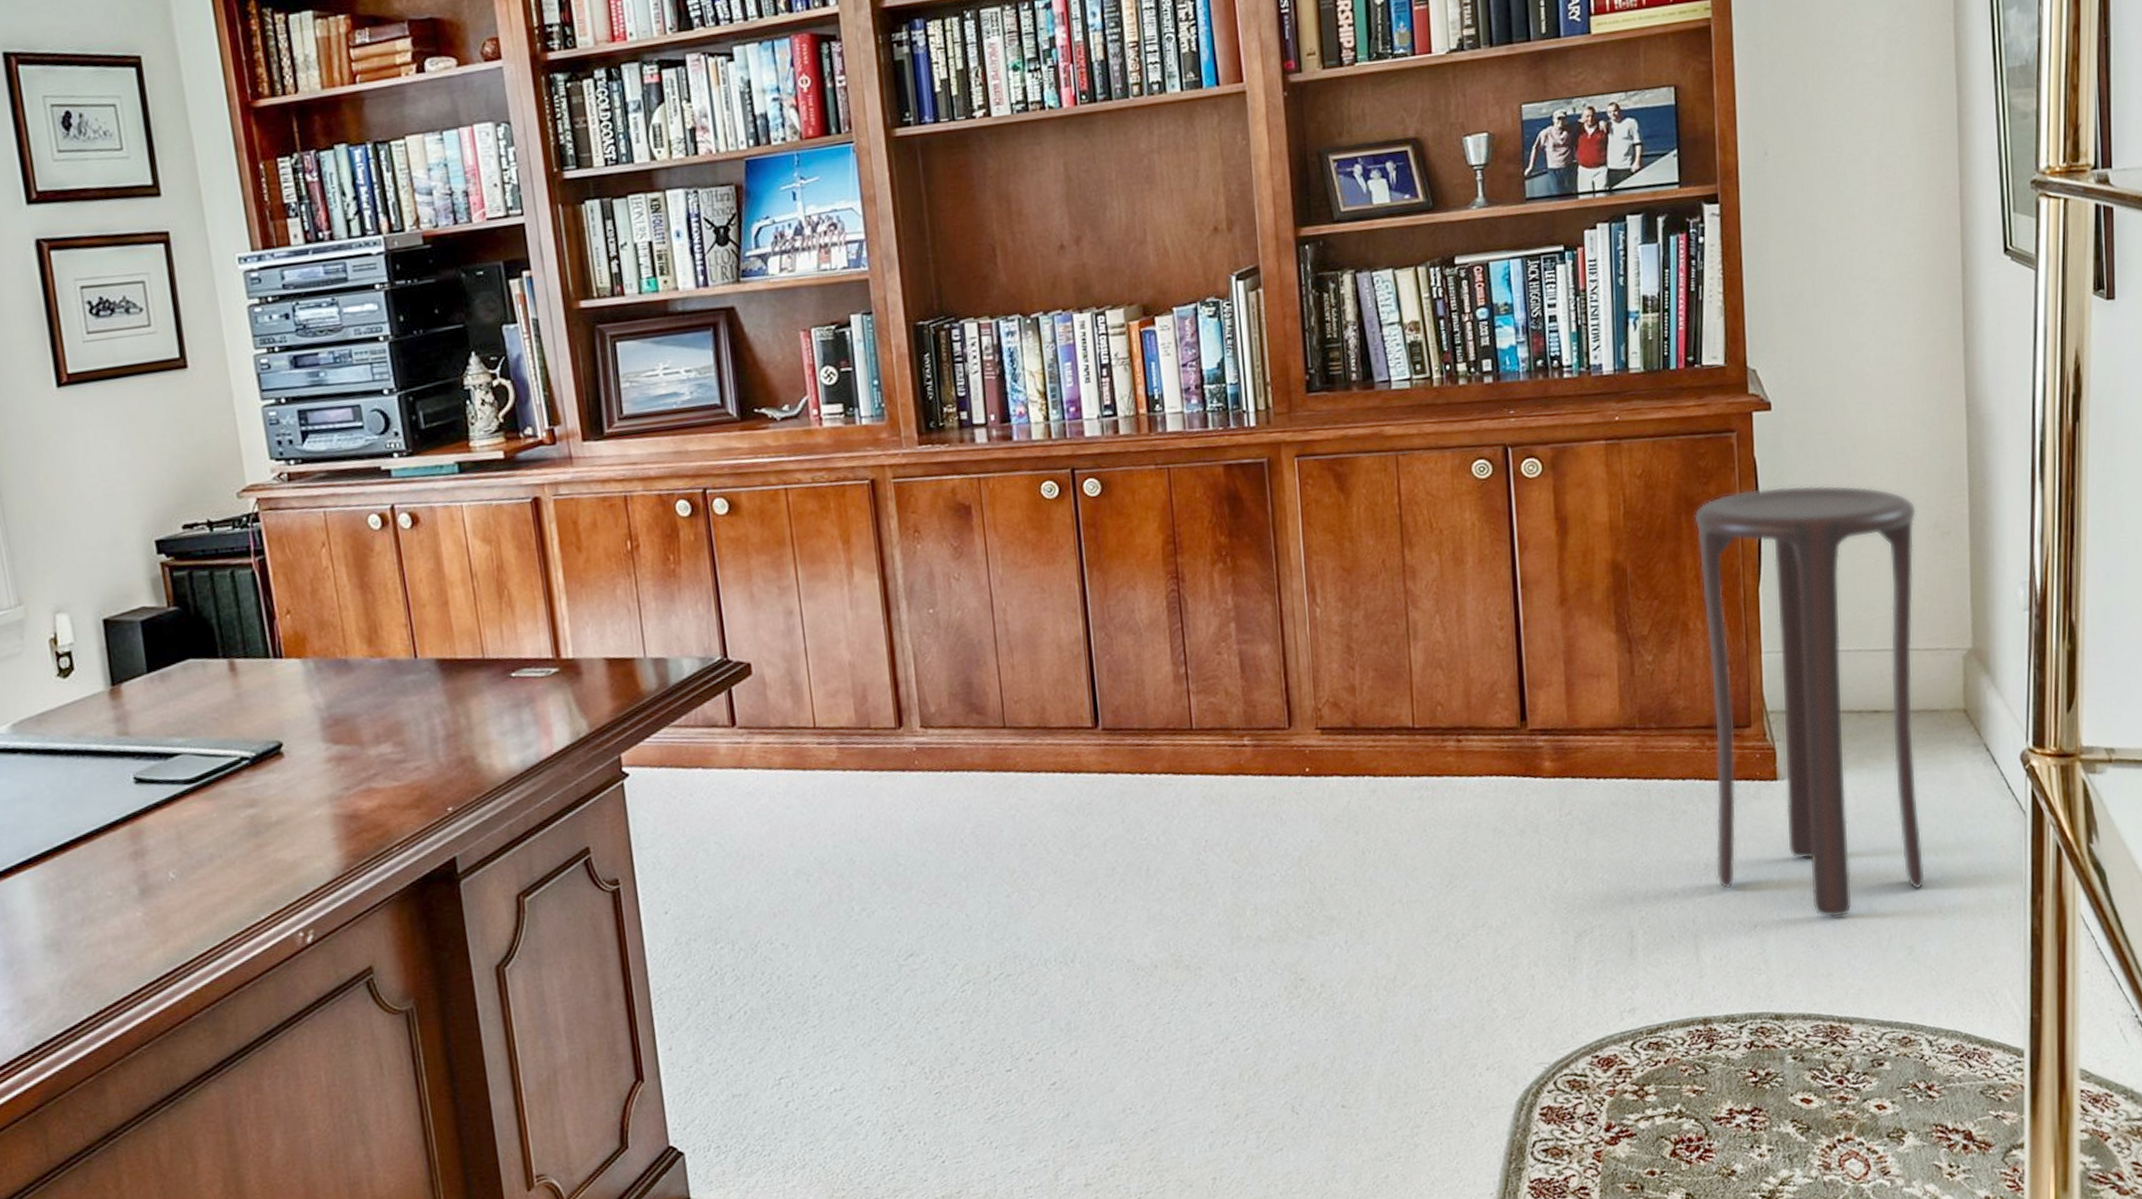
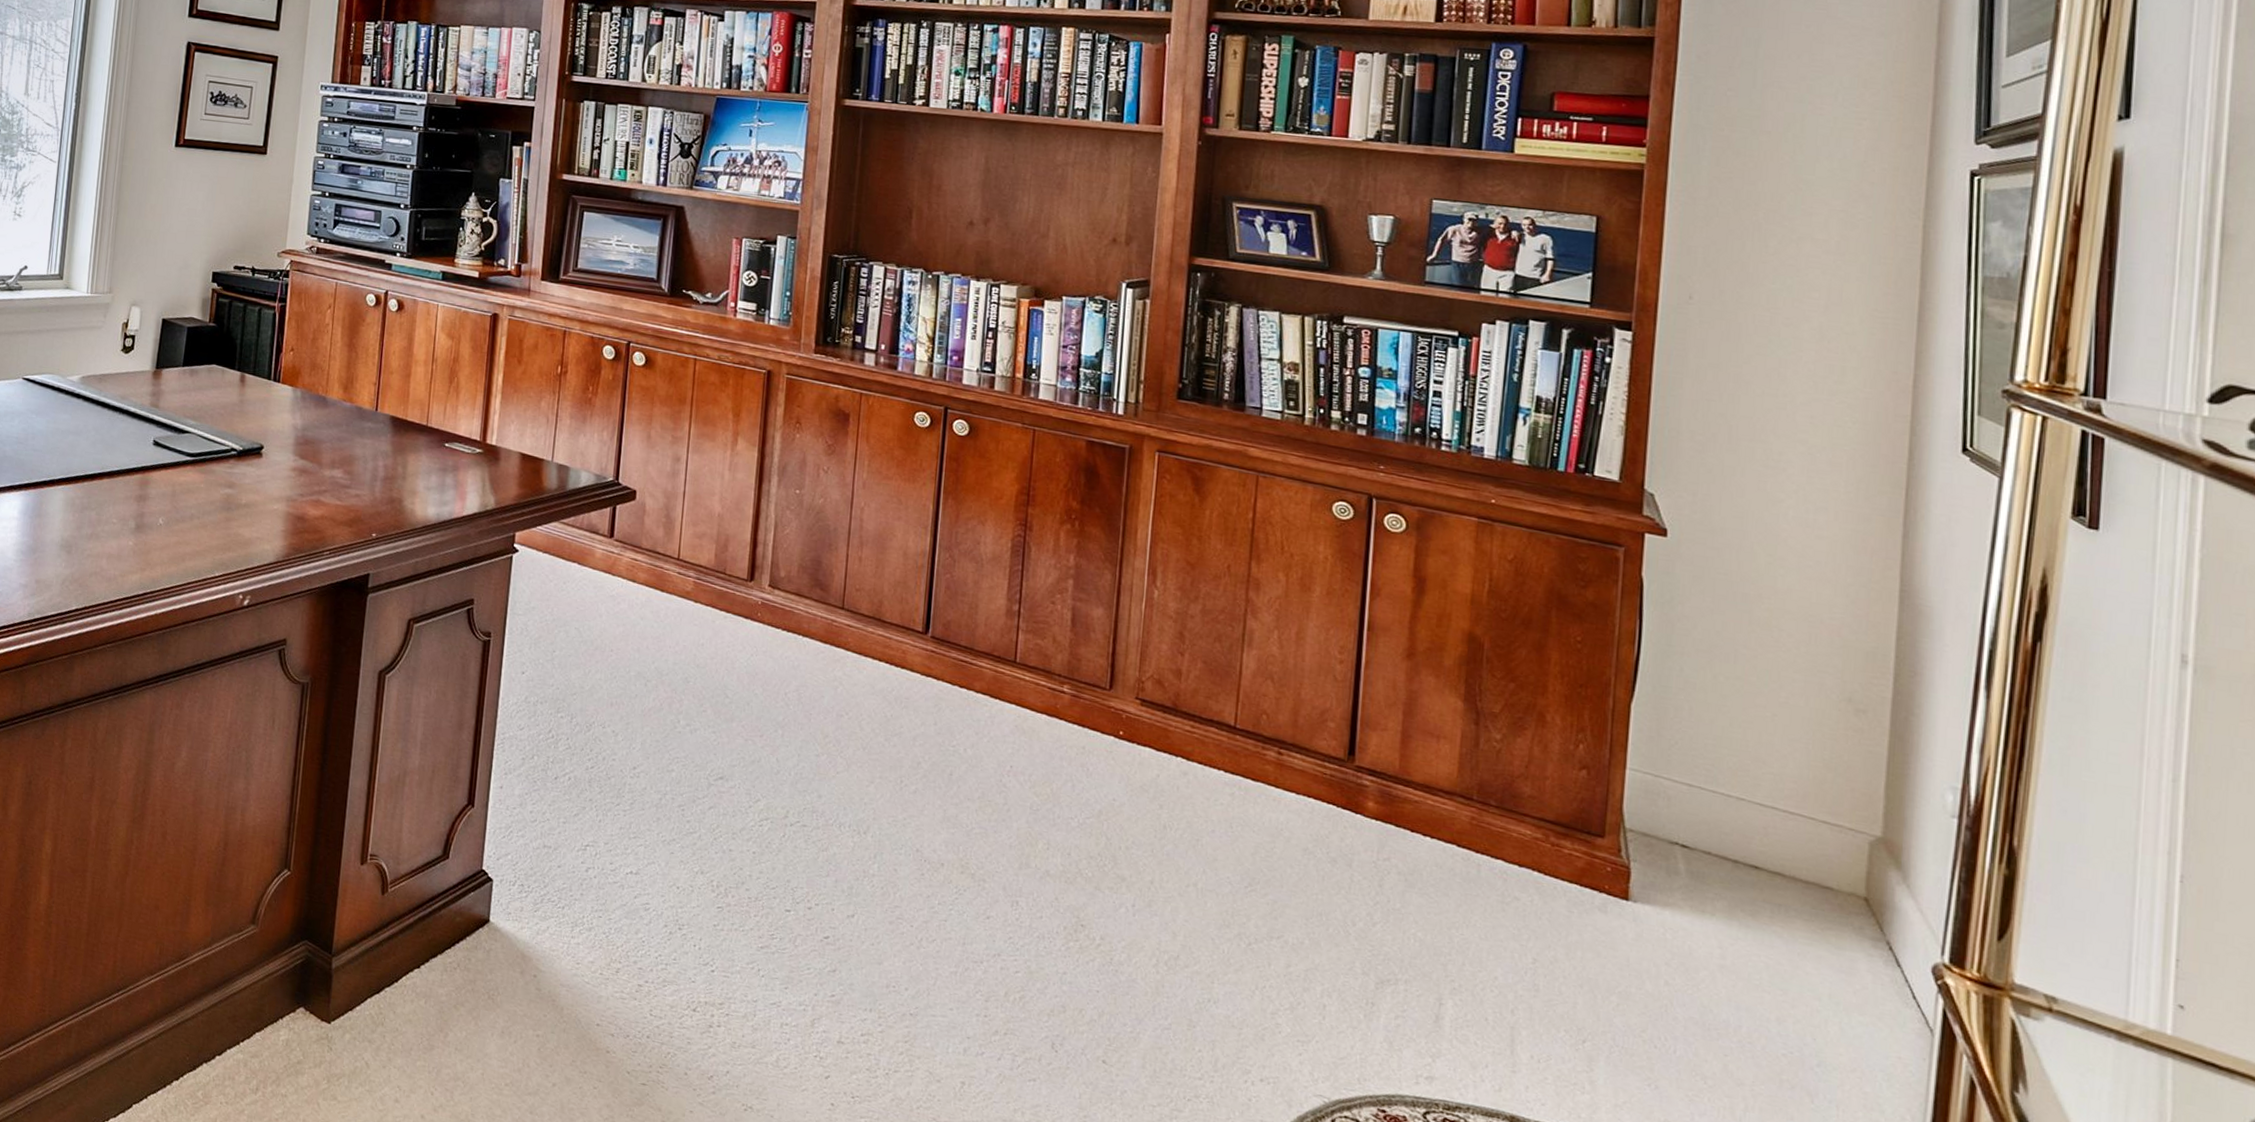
stool: present [1694,484,1926,918] -> none [1544,603,1828,1069]

